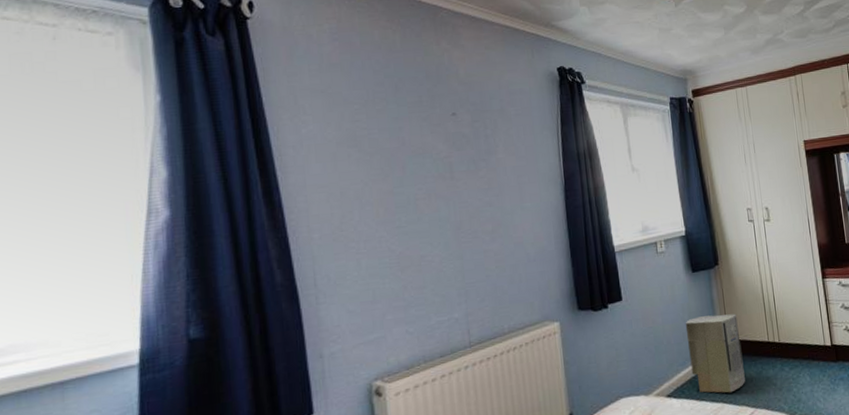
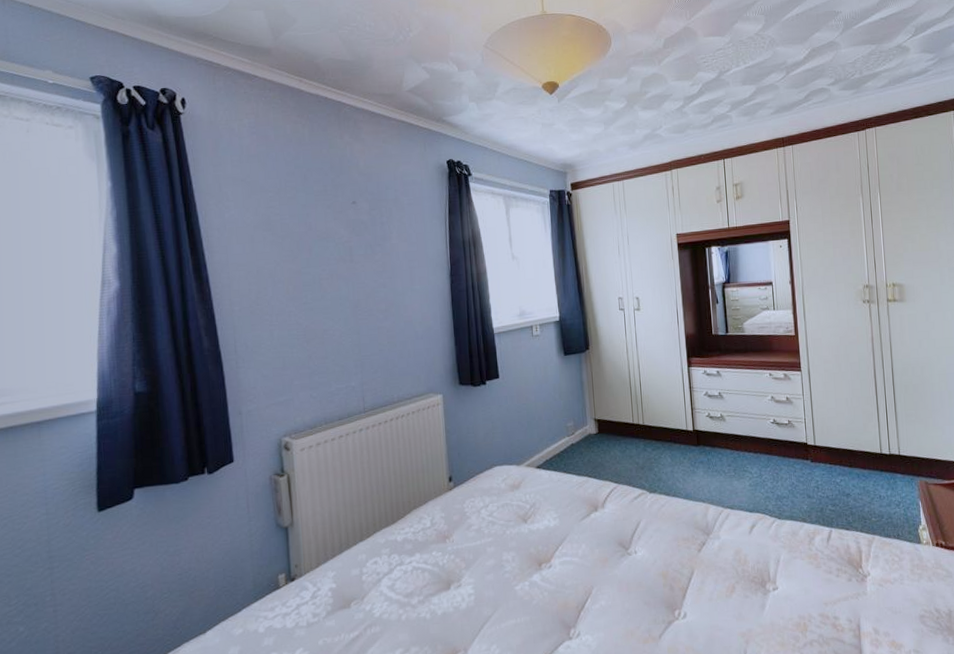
air purifier: present [685,313,745,393] -> none [556,395,610,468]

